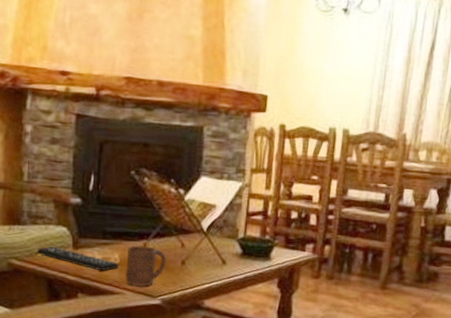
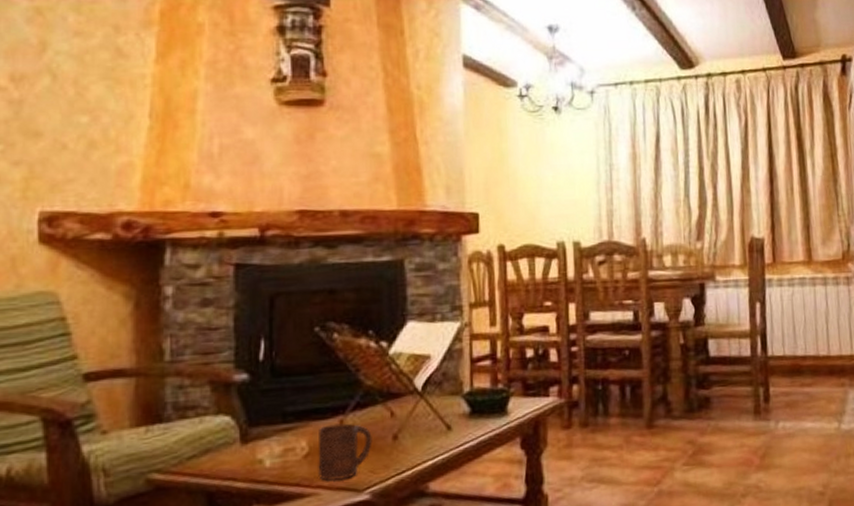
remote control: present [37,246,119,271] -> none [189,444,307,468]

